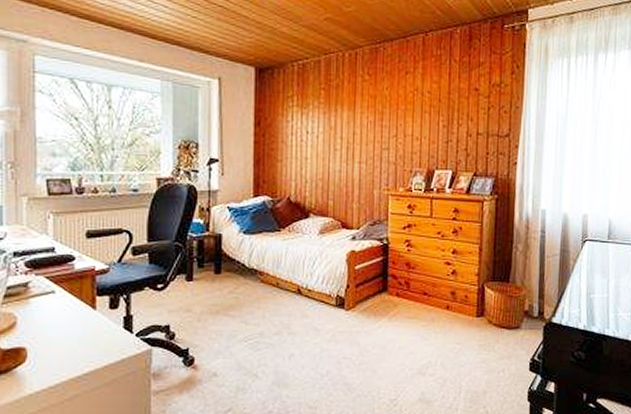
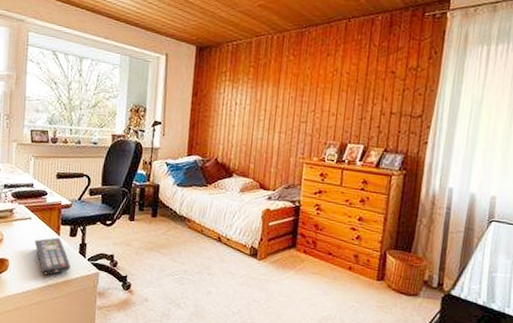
remote control: none [61,312,113,361] -> present [34,237,70,275]

